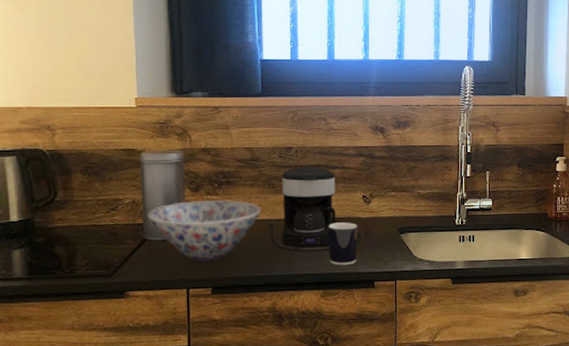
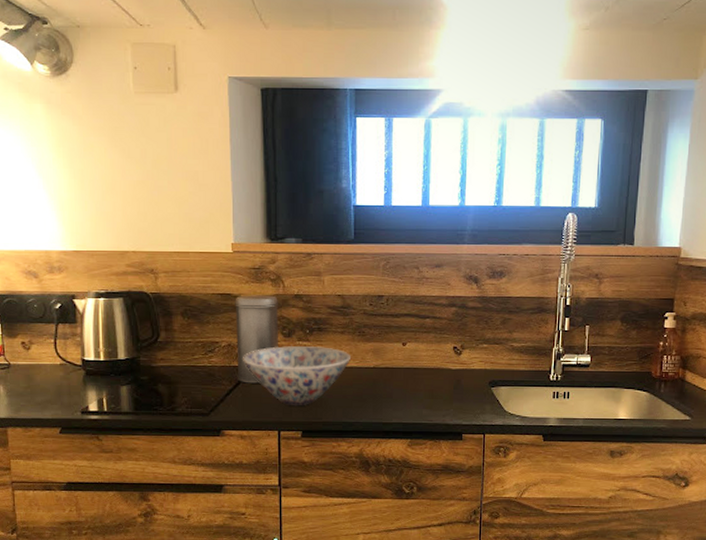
coffee maker: present [268,167,362,252] -> none [358,316,451,401]
mug: present [327,222,359,266] -> none [416,373,449,417]

